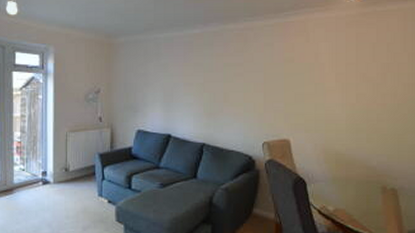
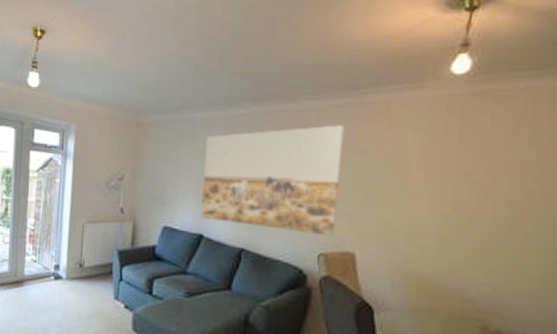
wall art: none [168,40,275,128] -> present [201,125,345,237]

